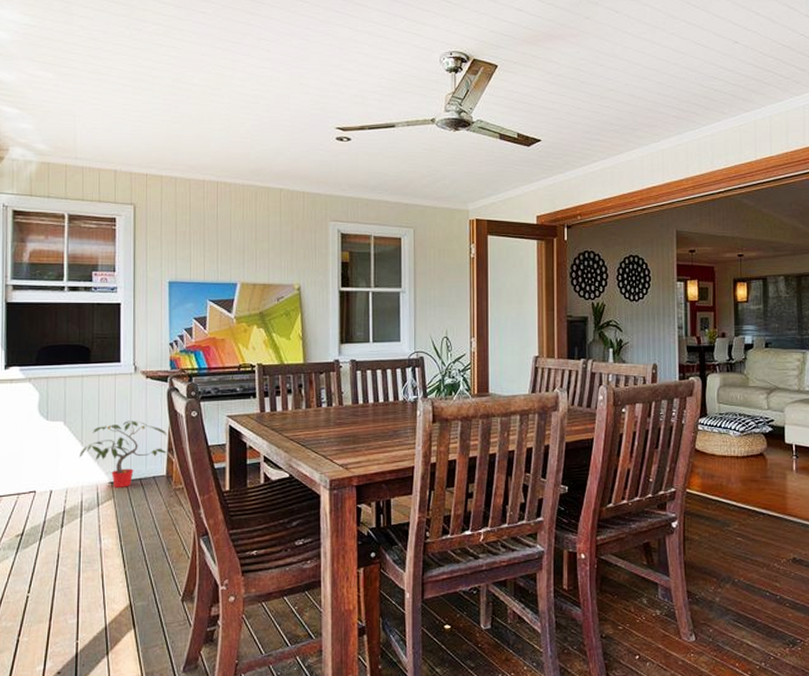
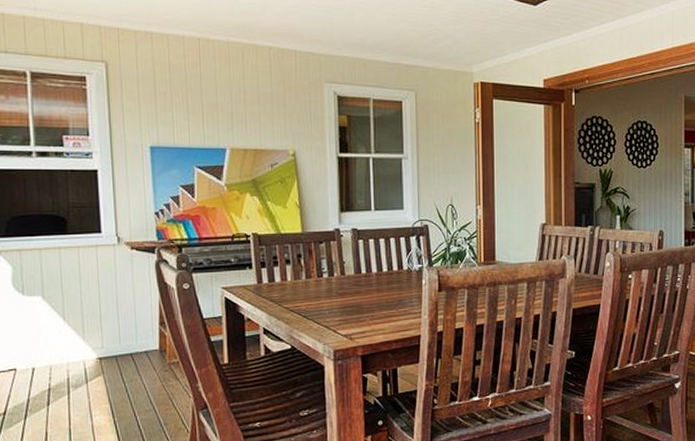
potted plant: present [80,421,168,487] -> none [62,294,160,363]

